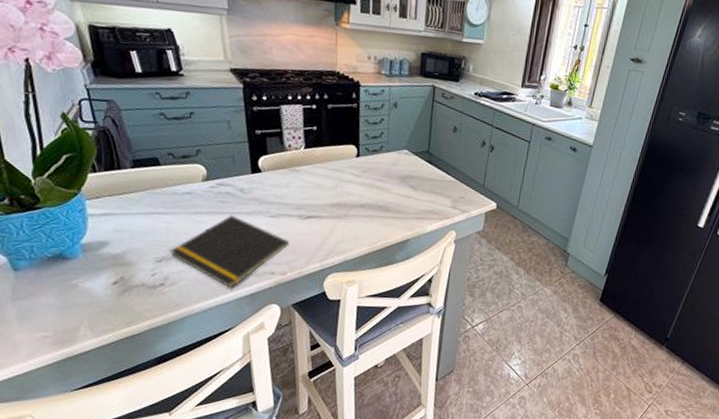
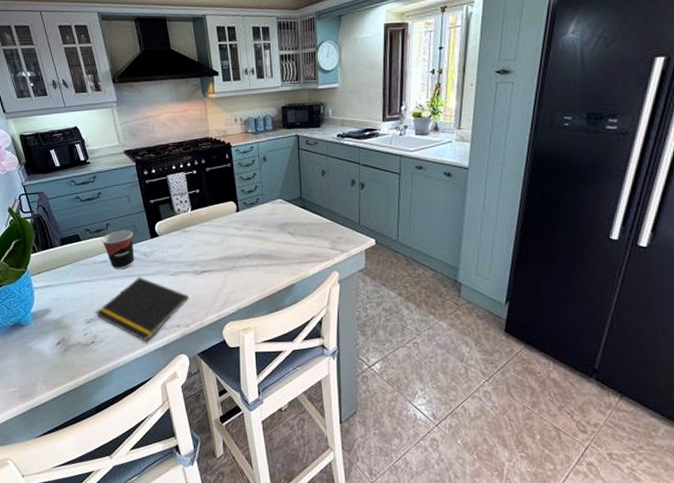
cup: none [188,159,230,205] -> present [101,230,134,270]

